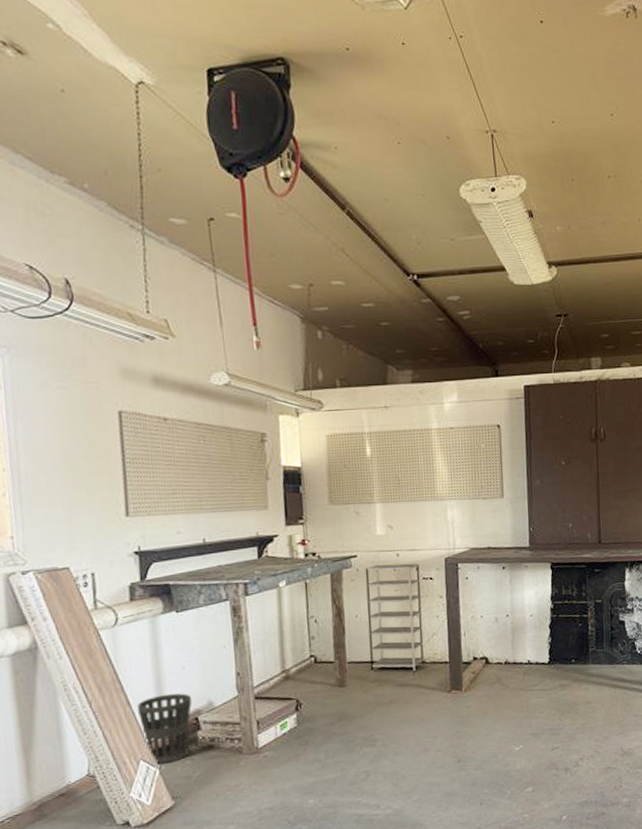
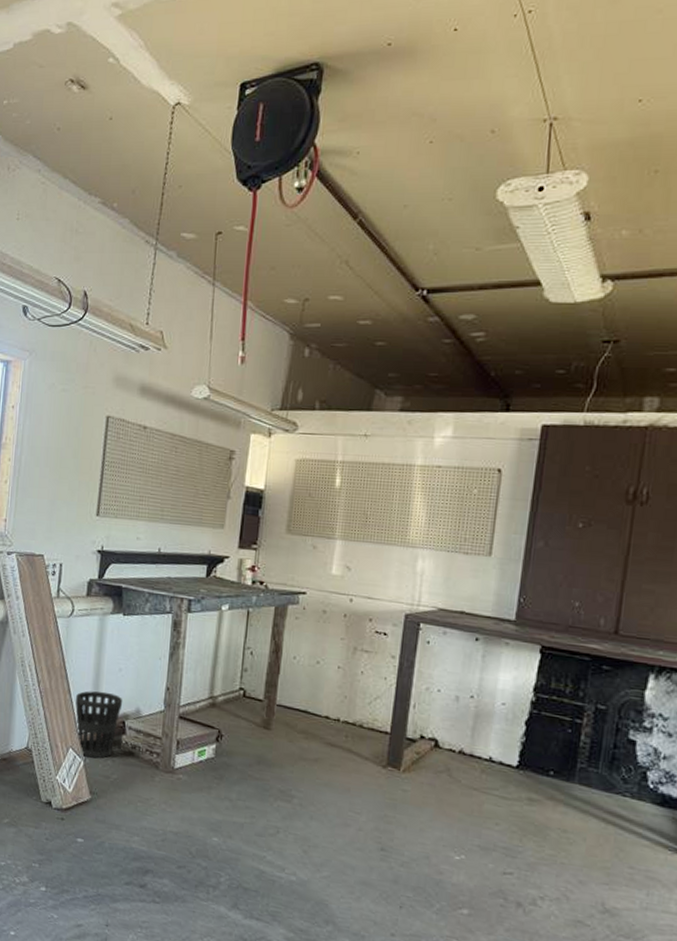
shelving unit: present [365,563,424,673] -> none [299,606,374,735]

